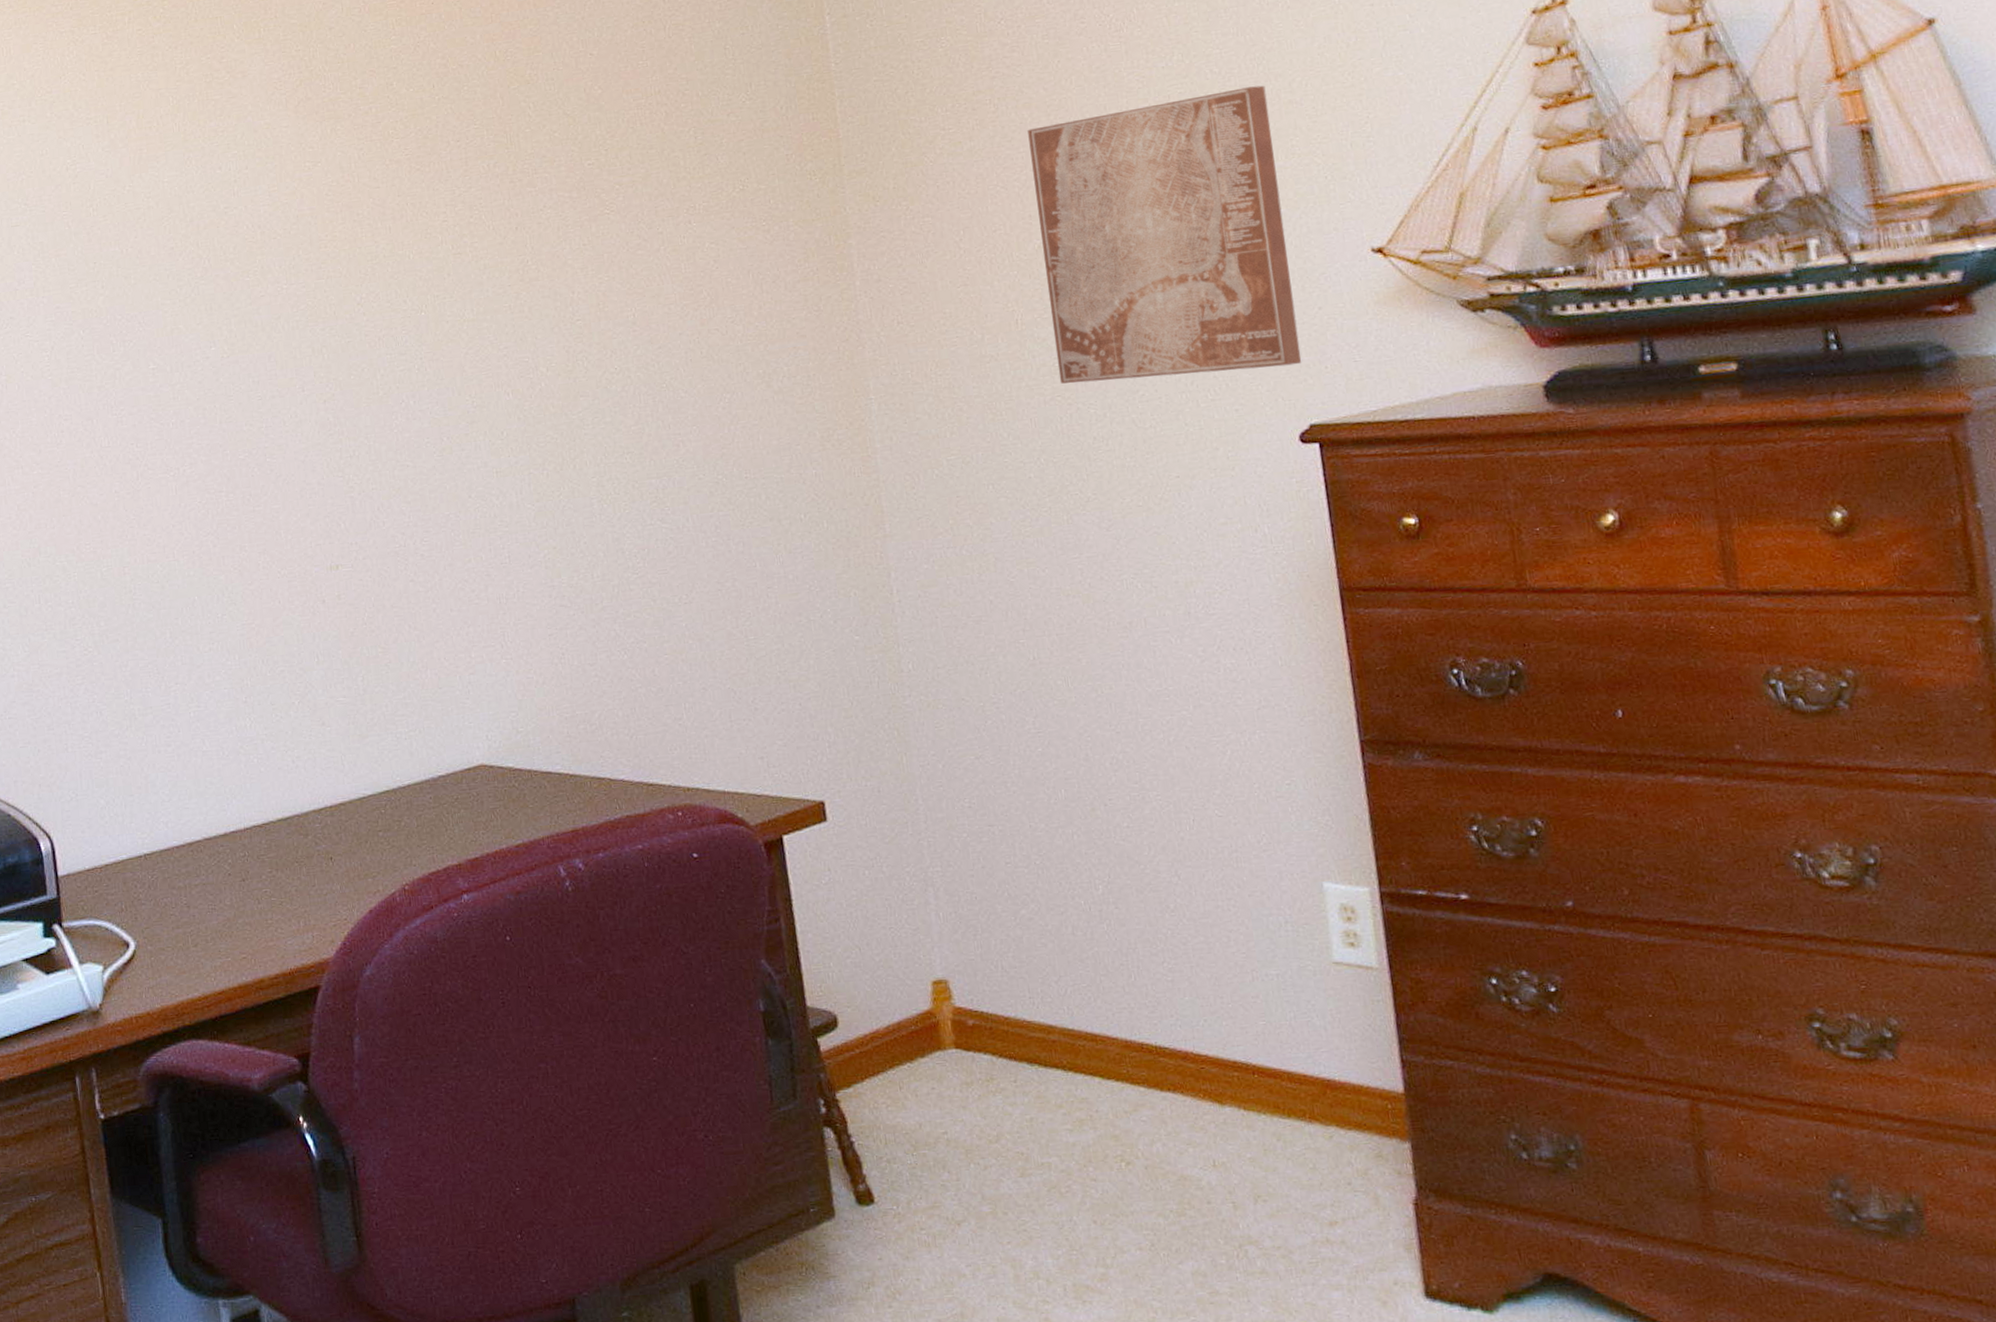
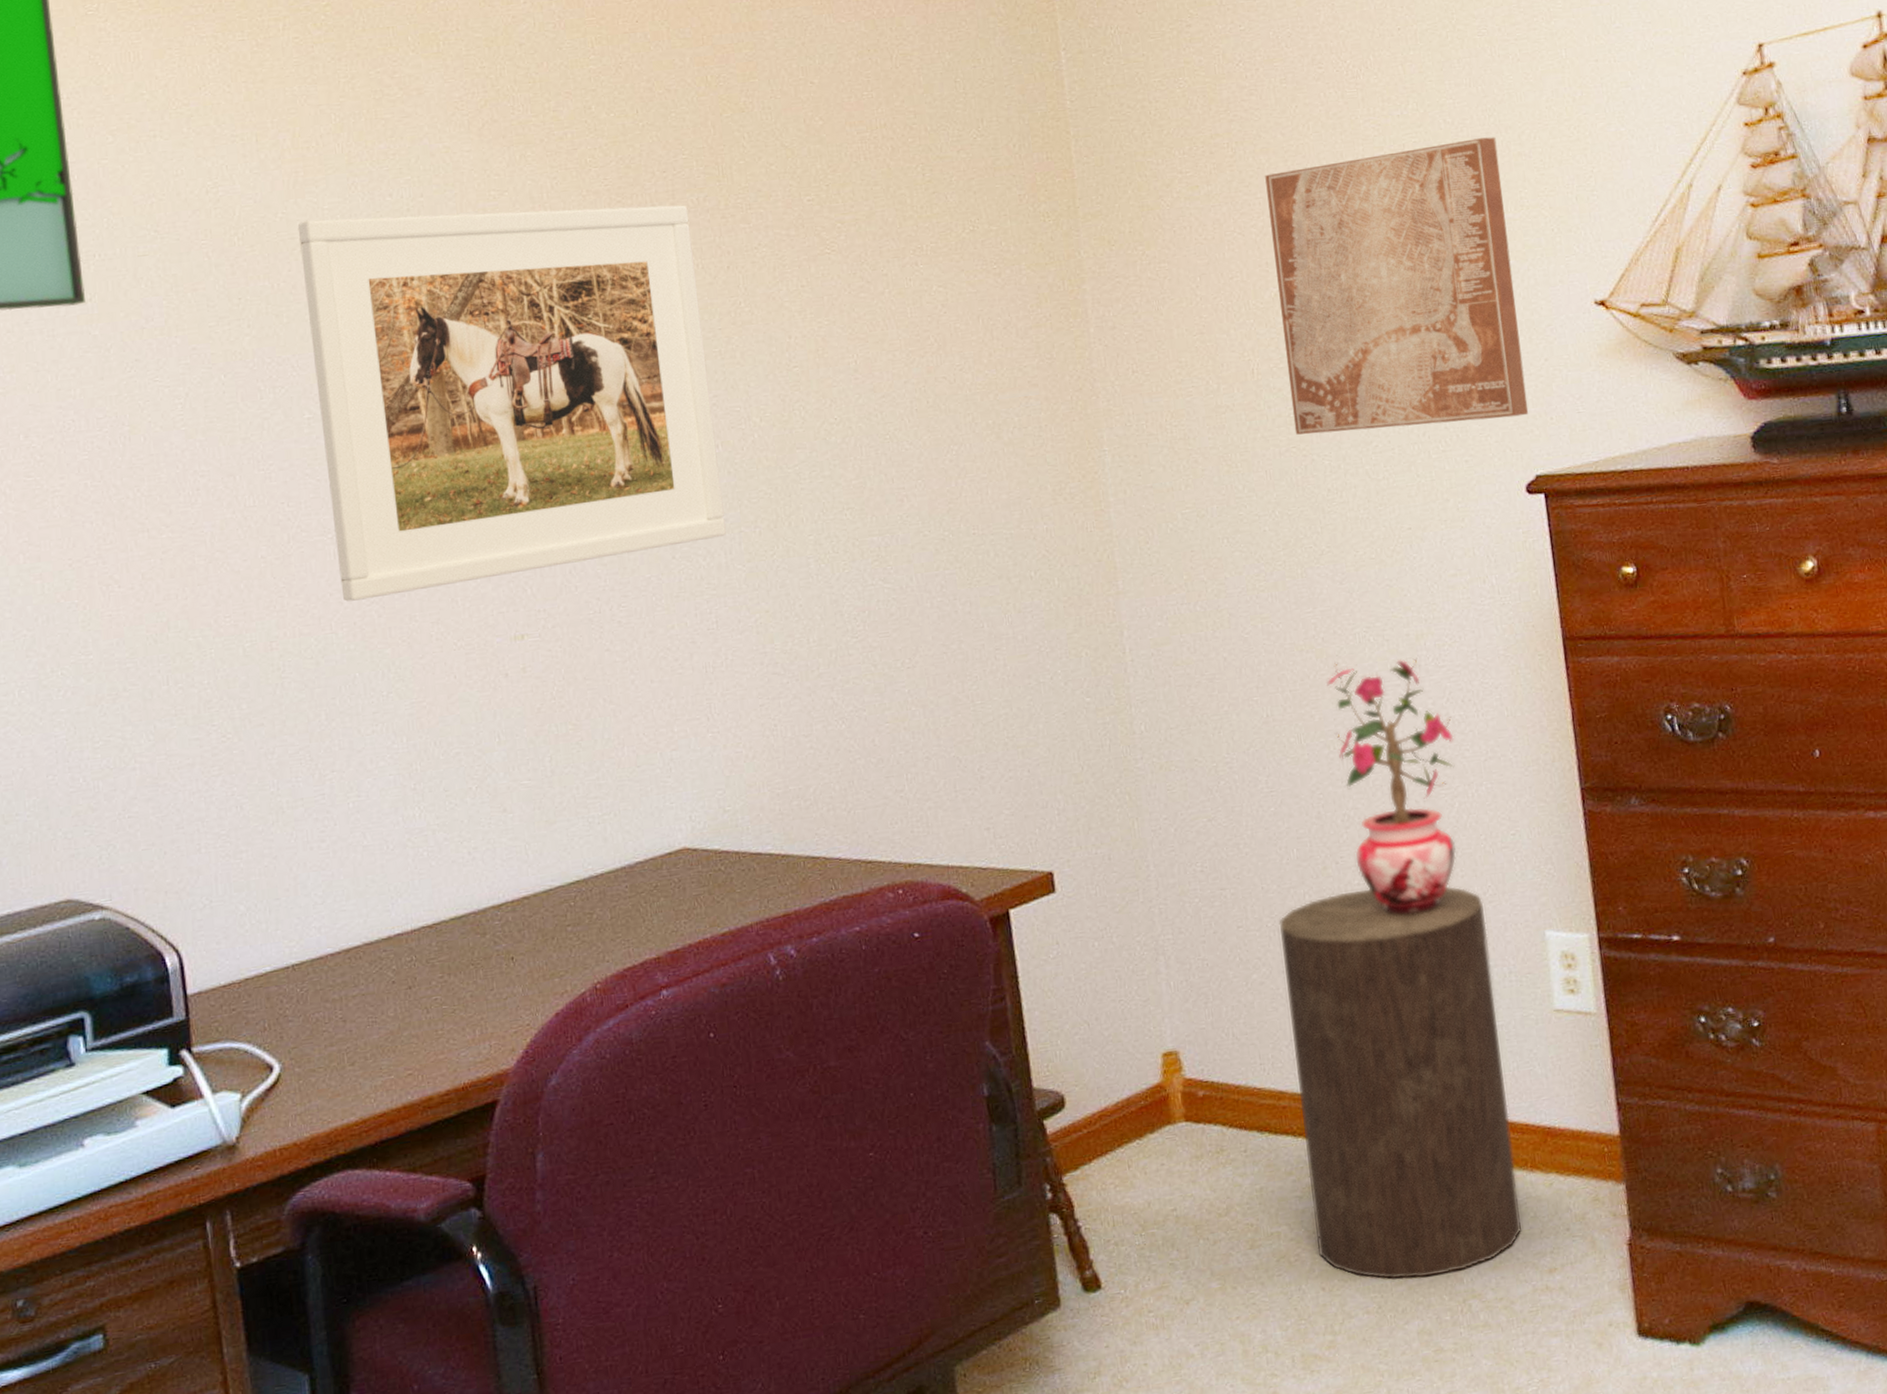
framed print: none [143,171,517,533] -> present [298,205,726,602]
stool: none [1047,831,1301,1220] -> present [1278,885,1523,1280]
potted plant: none [1093,605,1229,860] -> present [1326,658,1457,916]

